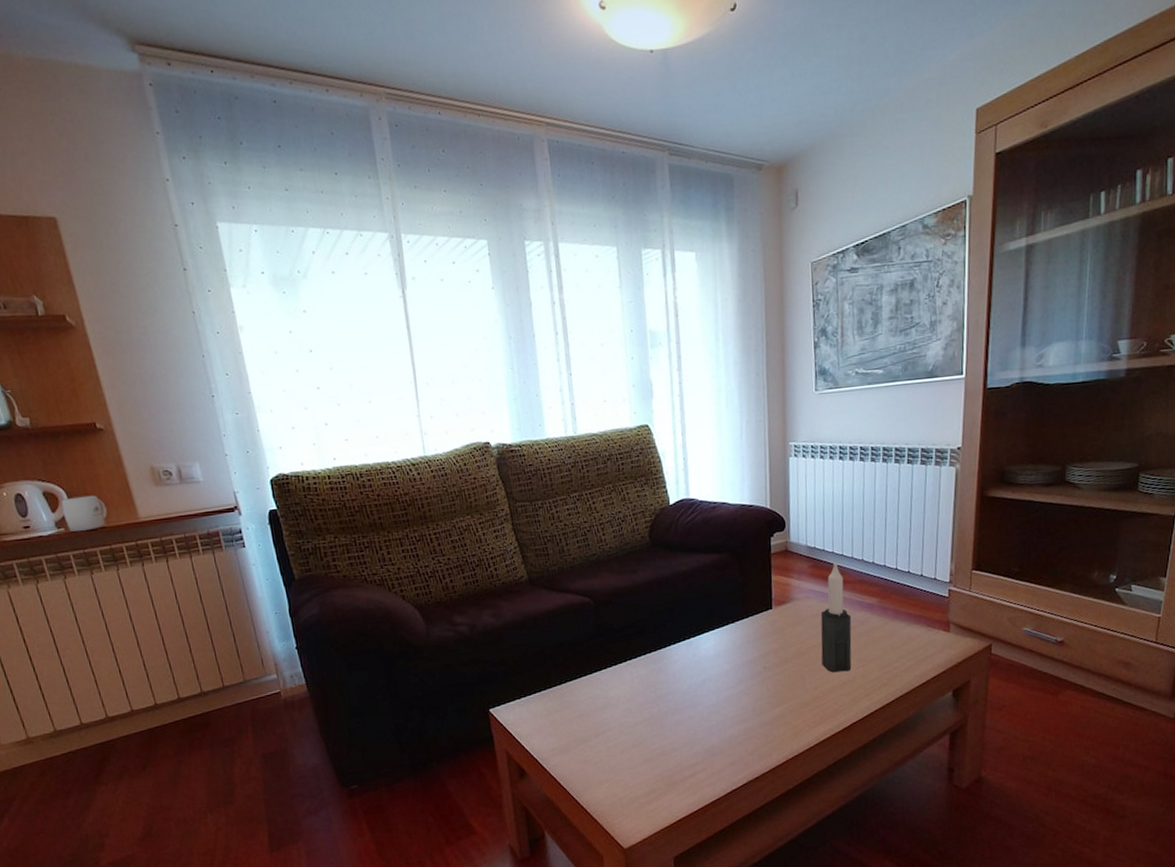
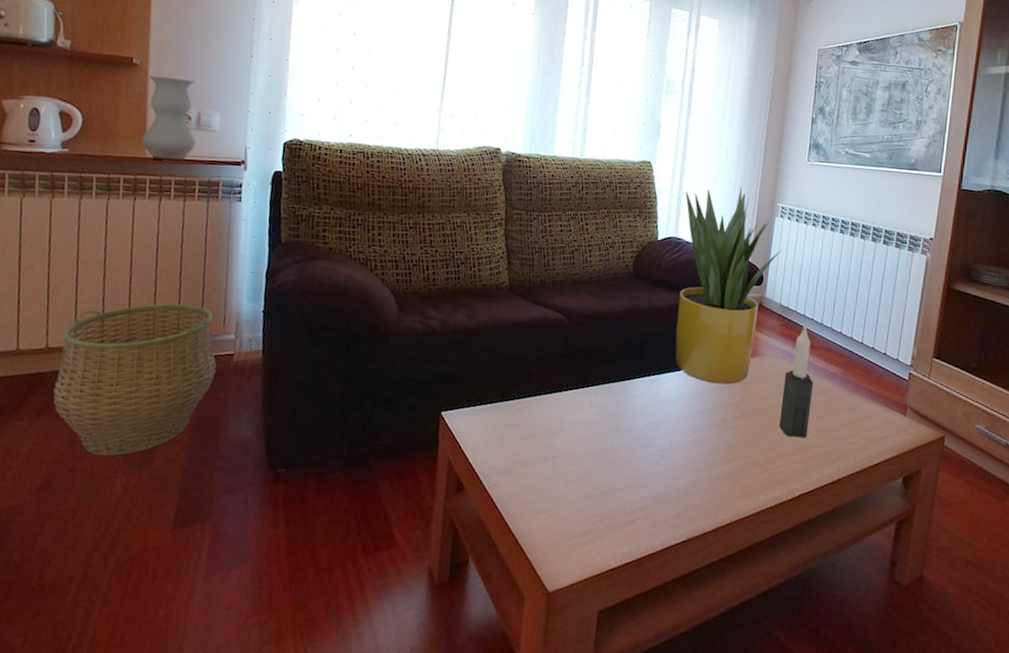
mug: present [60,495,108,533] -> none [72,121,117,157]
vase: none [116,434,184,522] -> present [141,75,196,161]
basket: none [117,654,269,803] -> present [53,303,217,457]
planter: none [691,431,802,636] -> present [675,186,783,385]

